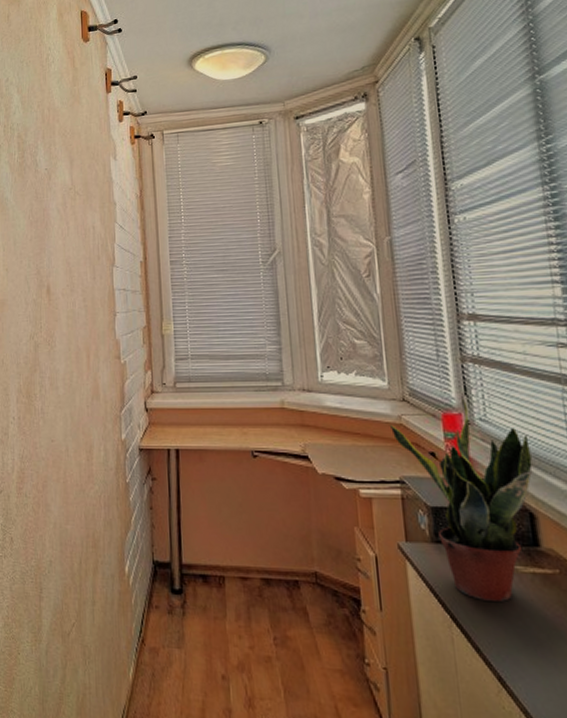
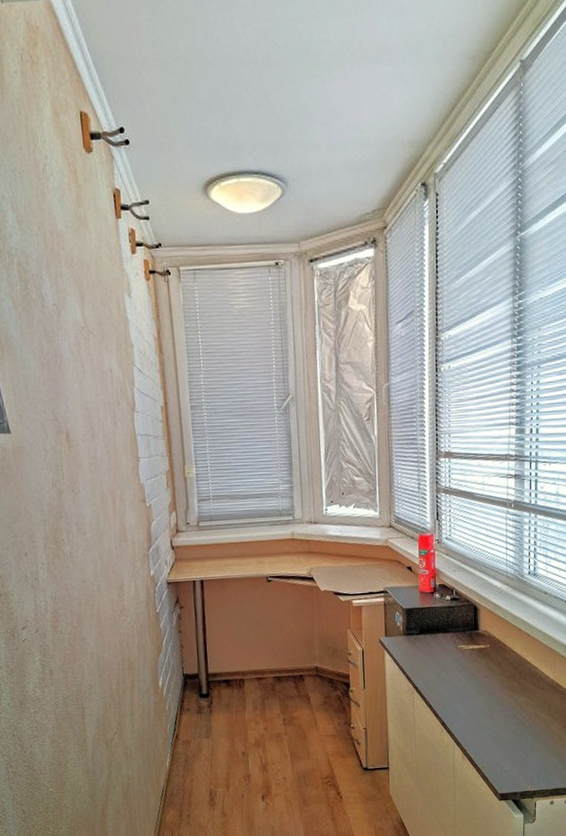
potted plant: present [389,398,533,602] -> none [378,522,480,672]

